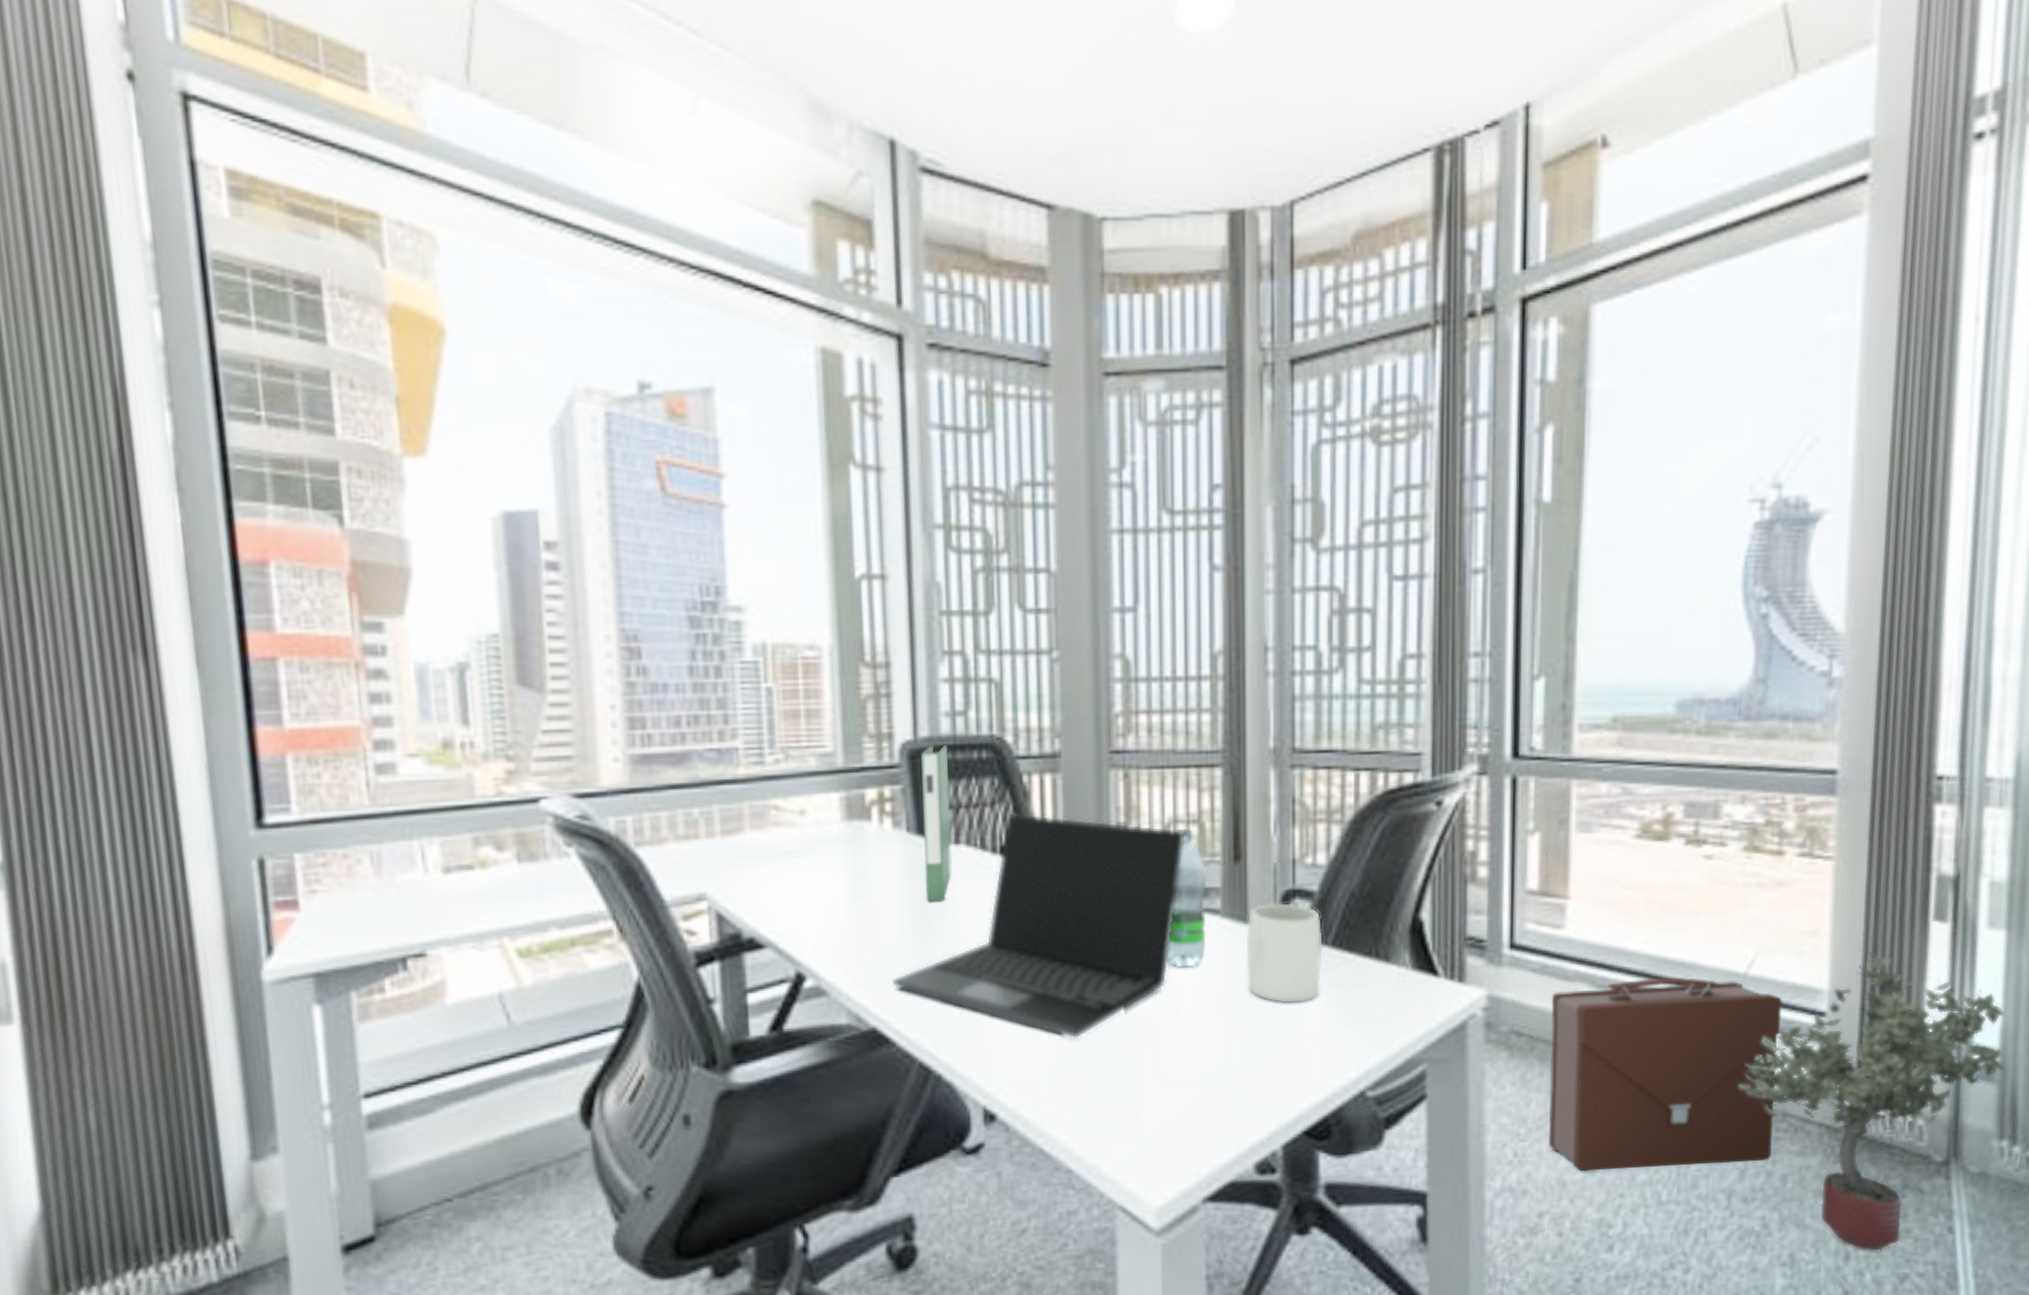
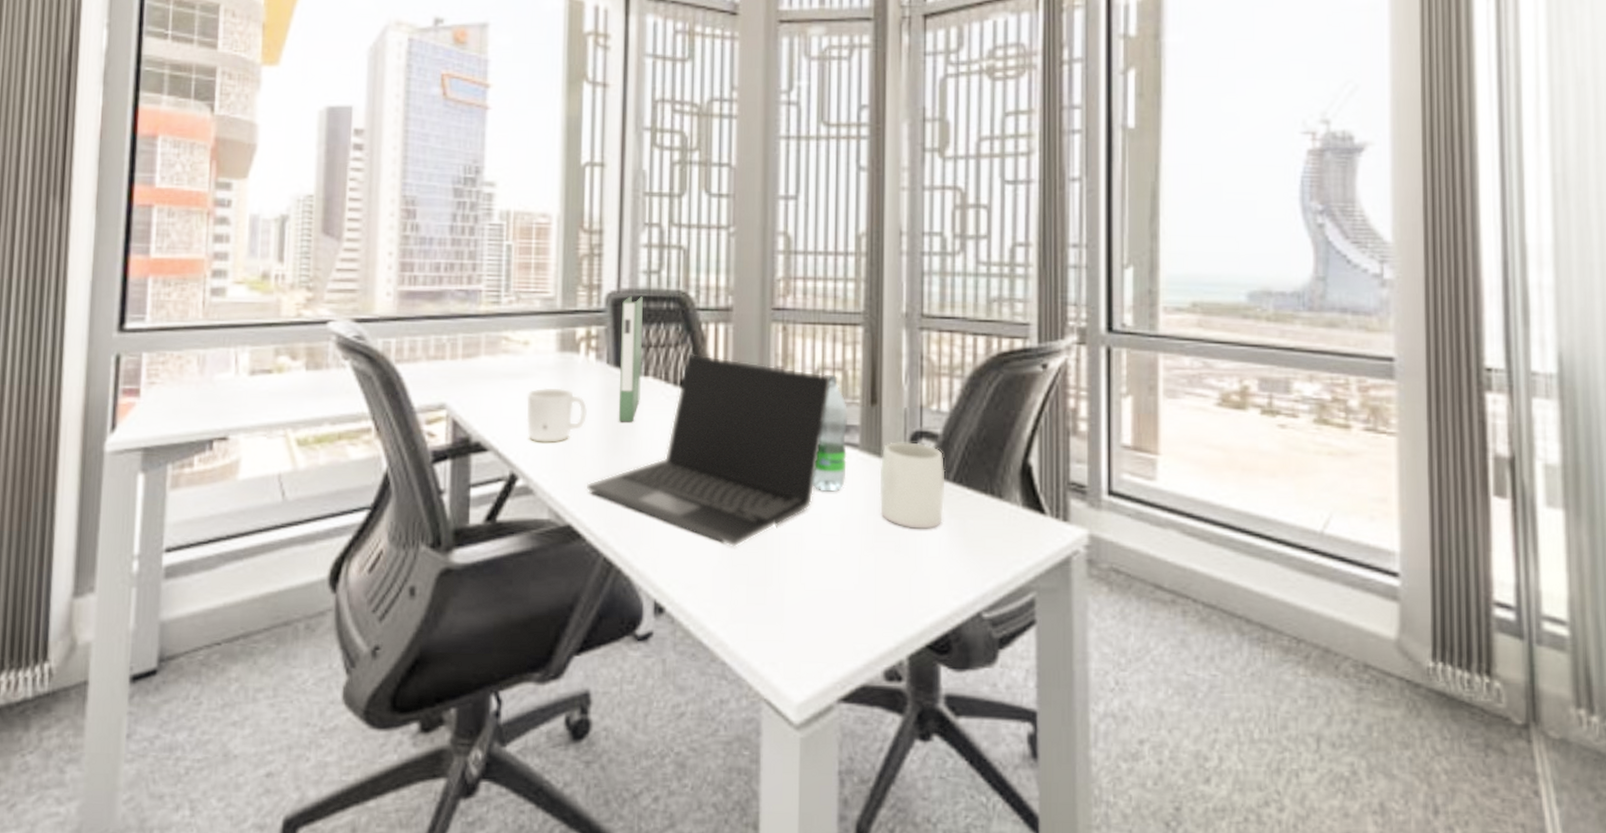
mug: none [808,865,886,933] -> present [526,387,587,443]
briefcase: present [1548,977,1782,1171] -> none [1146,530,1358,709]
potted tree: present [1737,951,2006,1251] -> none [1320,520,1576,808]

